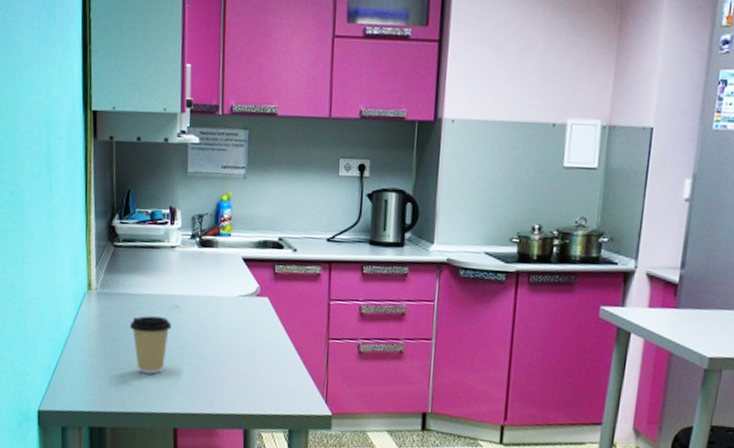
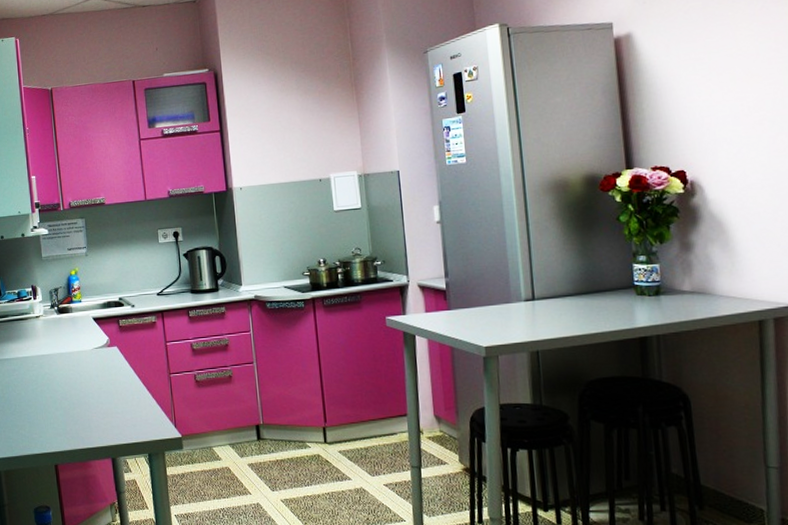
coffee cup: present [129,316,172,374] -> none [10,374,44,422]

